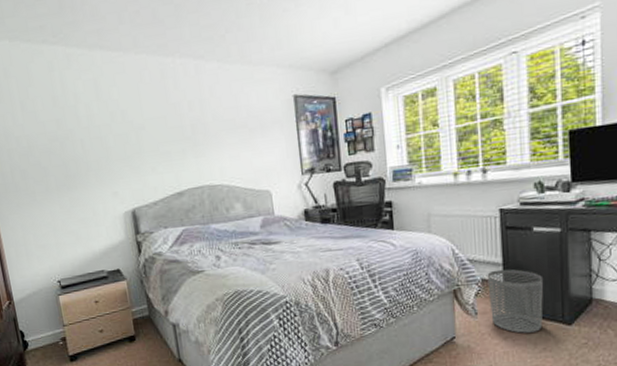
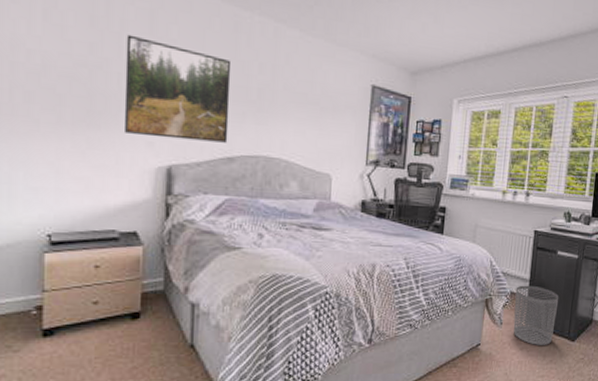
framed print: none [80,104,175,188] -> present [123,34,232,143]

